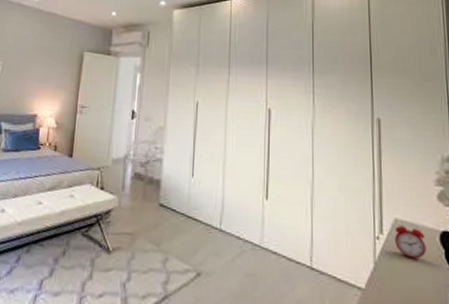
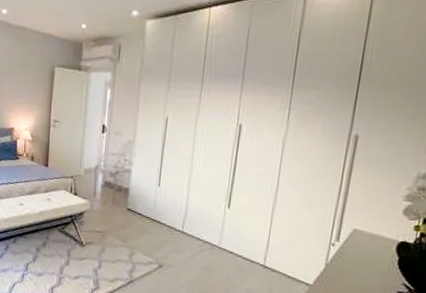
alarm clock: present [395,221,426,261] -> none [350,231,382,265]

